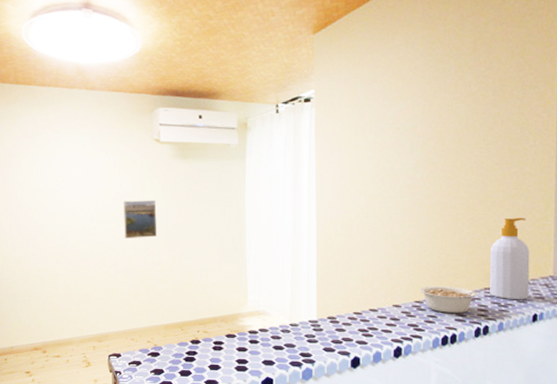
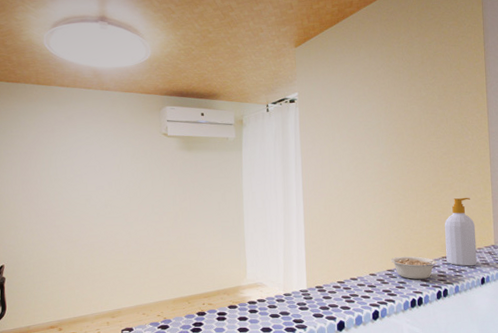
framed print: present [123,200,157,238] -> none [135,186,165,221]

